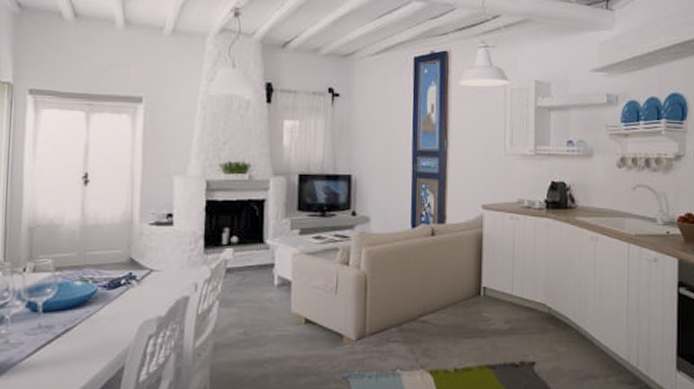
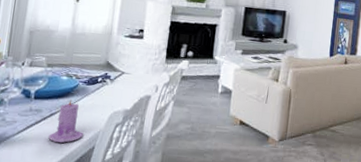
candle: none [65,310,109,366] -> present [48,99,84,144]

